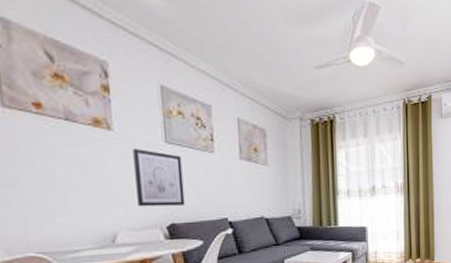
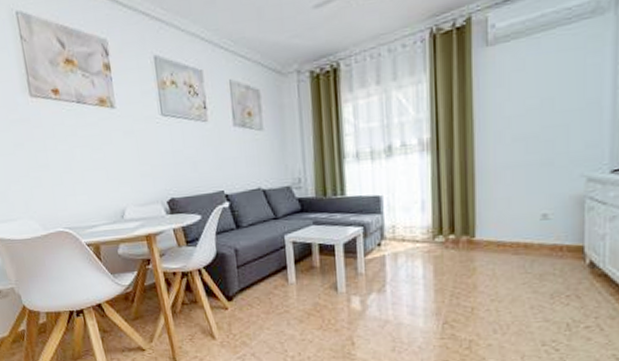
wall art: present [133,148,185,207] -> none [133,123,183,183]

